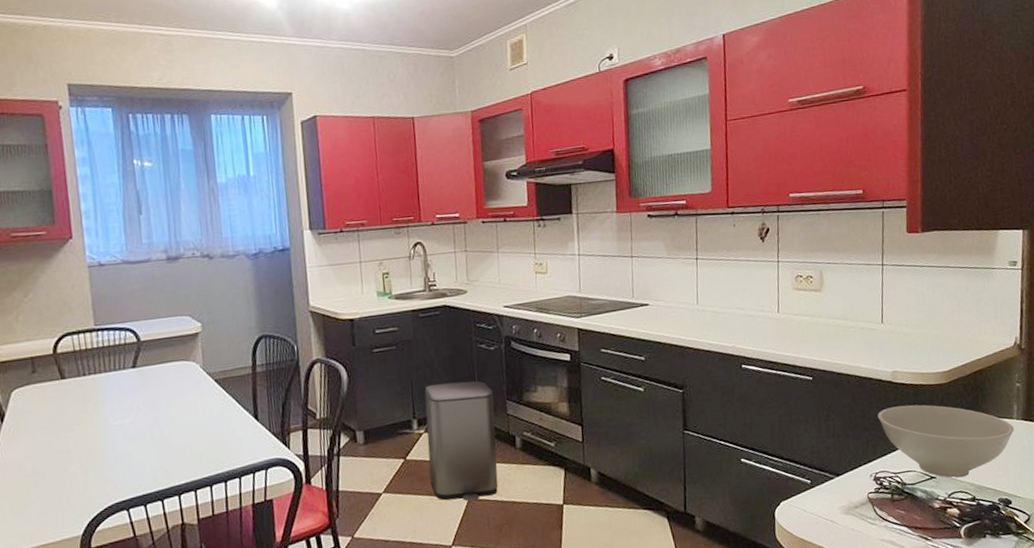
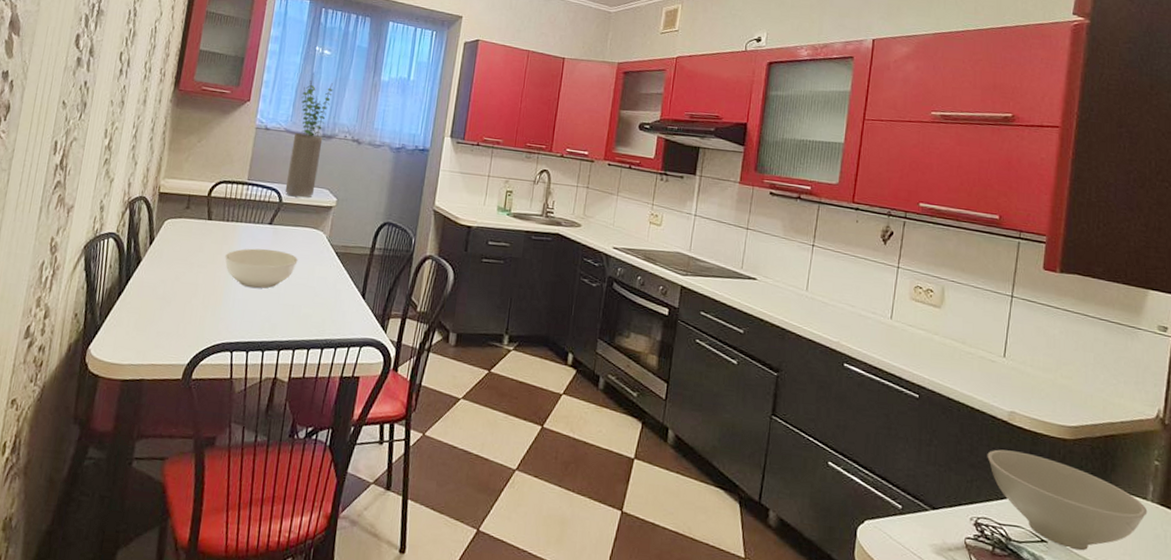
bowl: none [92,392,176,440] -> present [225,248,298,289]
vase: none [131,198,174,333] -> present [285,80,333,199]
pedal bin: present [424,381,498,502] -> none [508,305,587,431]

